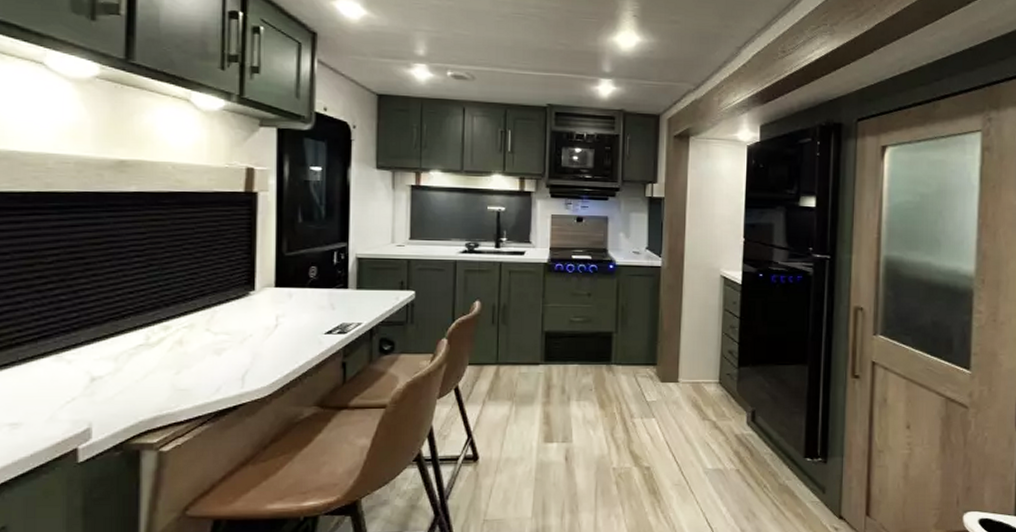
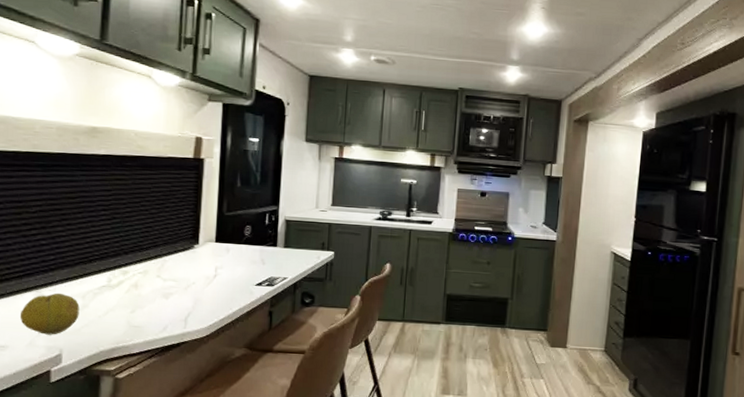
fruit: none [37,356,112,407] -> present [20,292,80,335]

